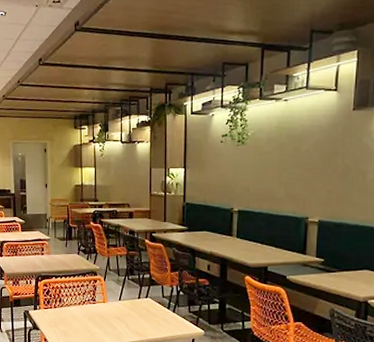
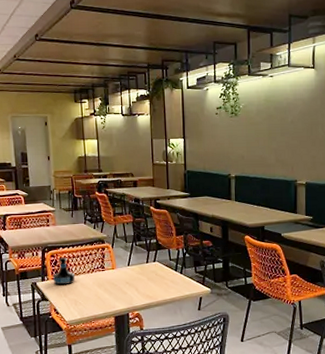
tequila bottle: none [44,287,66,316] -> present [53,257,75,286]

